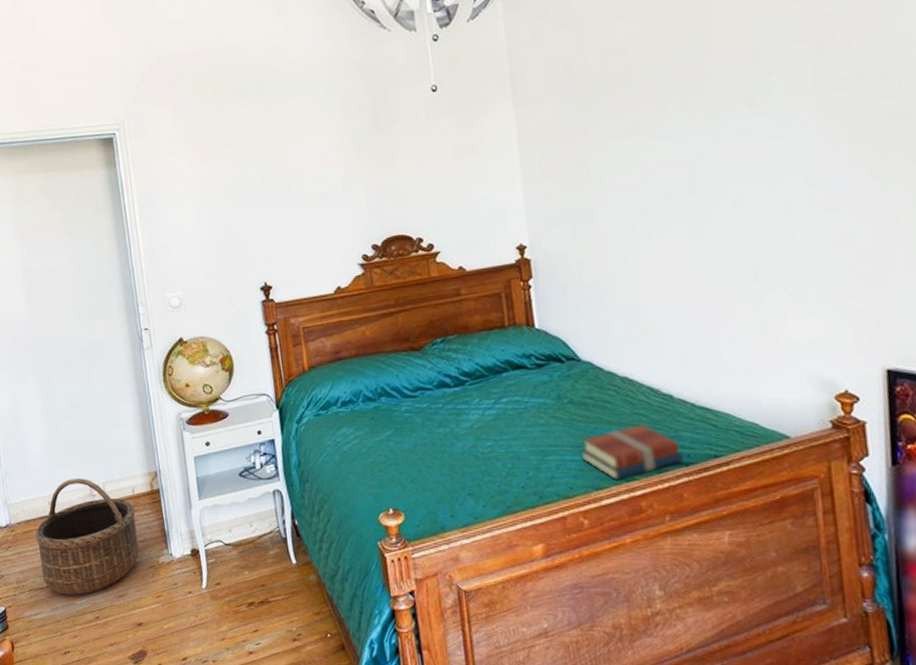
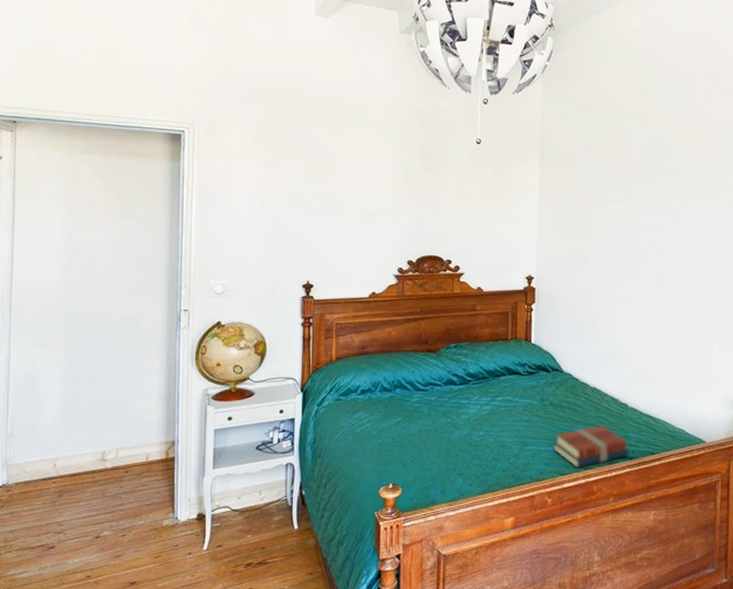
basket: present [35,478,139,595] -> none [34,443,146,555]

